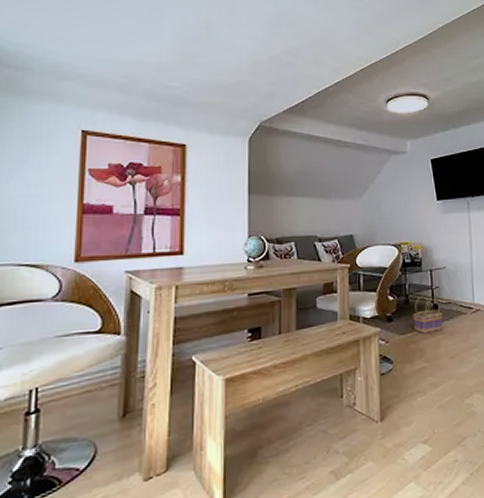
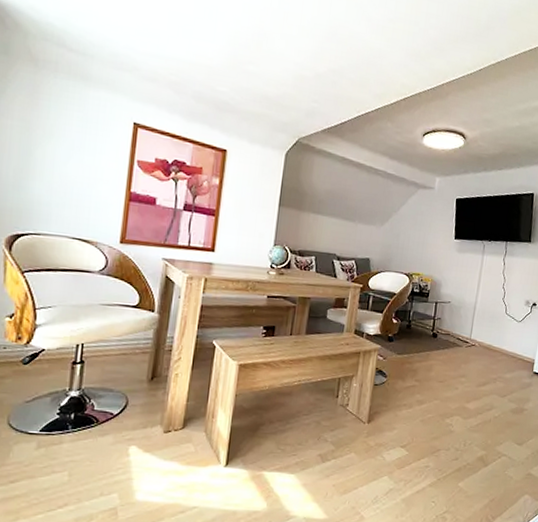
basket: present [413,296,443,334] -> none [411,324,440,358]

